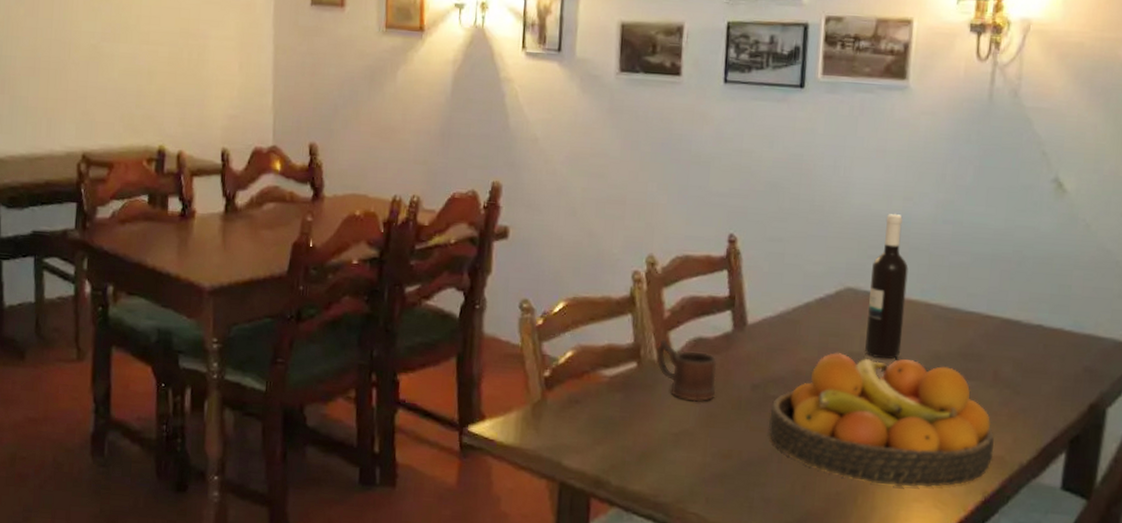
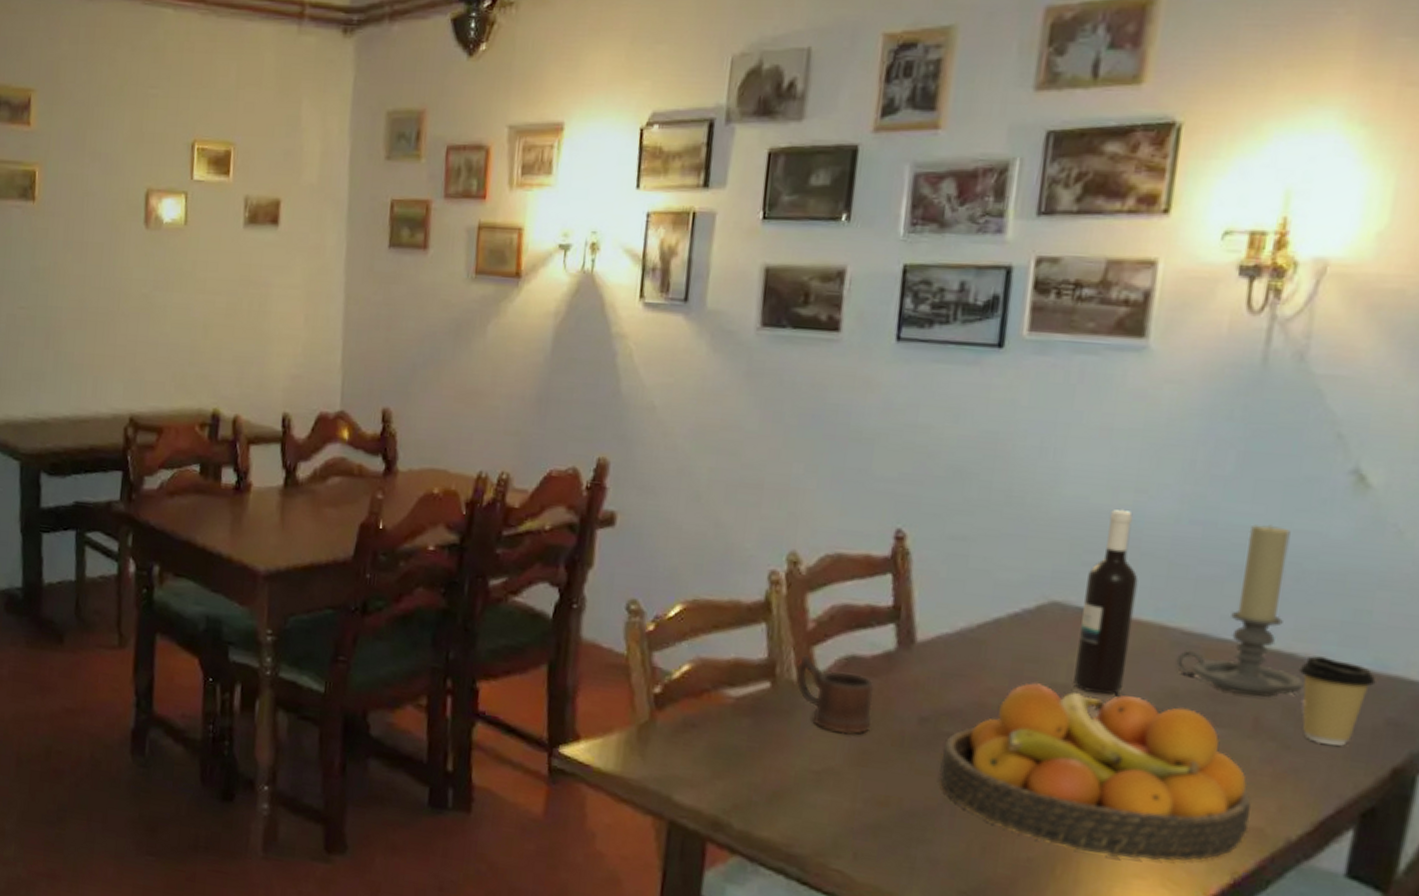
candle holder: none [938,222,1027,355] -> present [1176,524,1304,697]
coffee cup: none [1023,321,1076,389] -> present [1298,656,1376,746]

